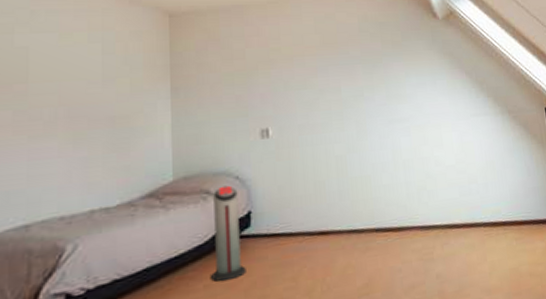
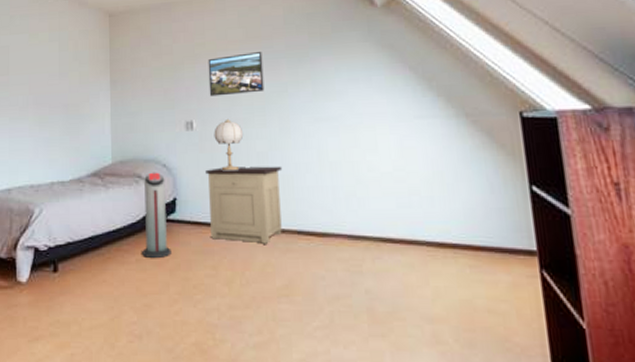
nightstand: none [283,167,361,250] -> present [205,166,283,244]
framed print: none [284,58,342,102] -> present [208,52,265,97]
table lamp: none [291,124,322,178] -> present [214,118,244,171]

